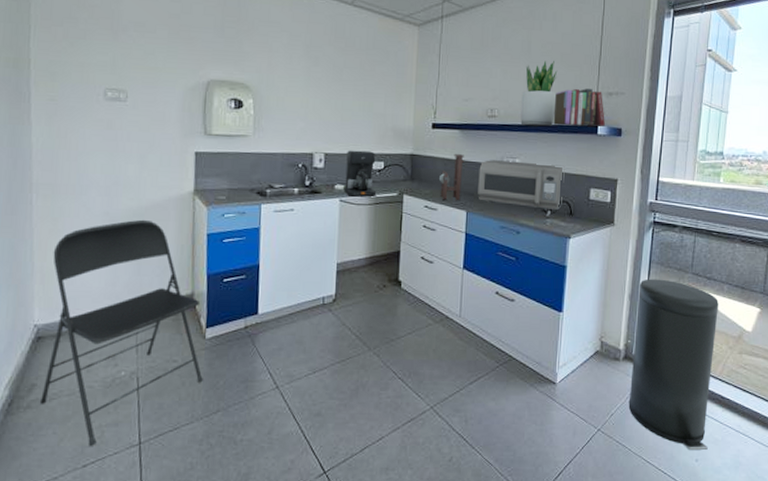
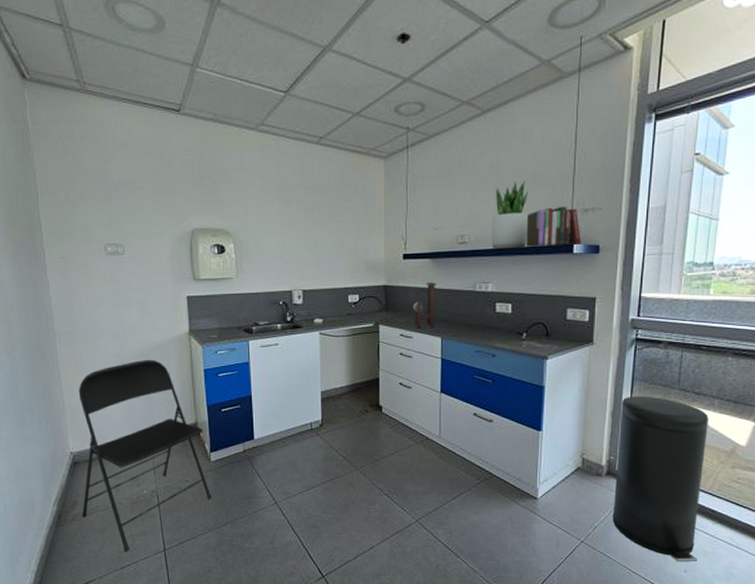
coffee maker: present [345,150,376,197] -> none [323,285,353,329]
microwave: present [478,160,565,212] -> none [452,286,540,334]

